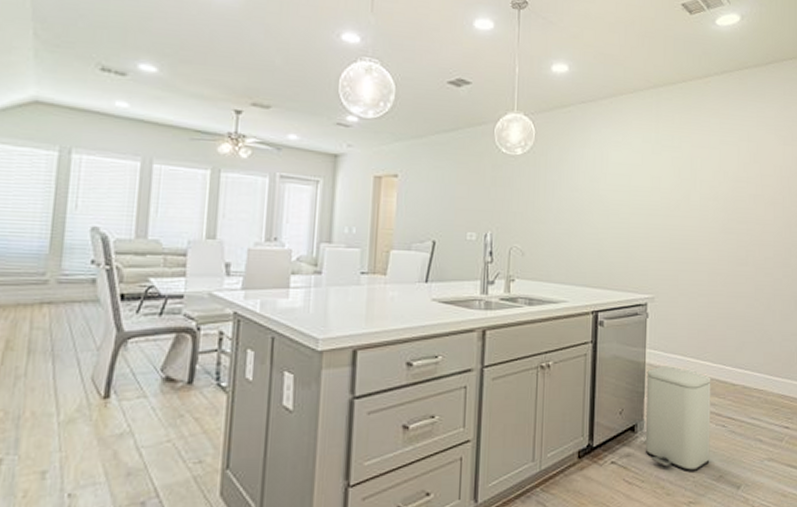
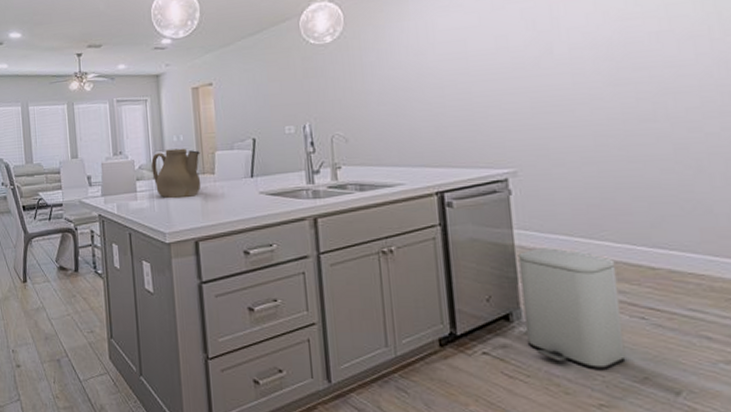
teapot: none [312,241,373,300] -> present [151,148,201,199]

